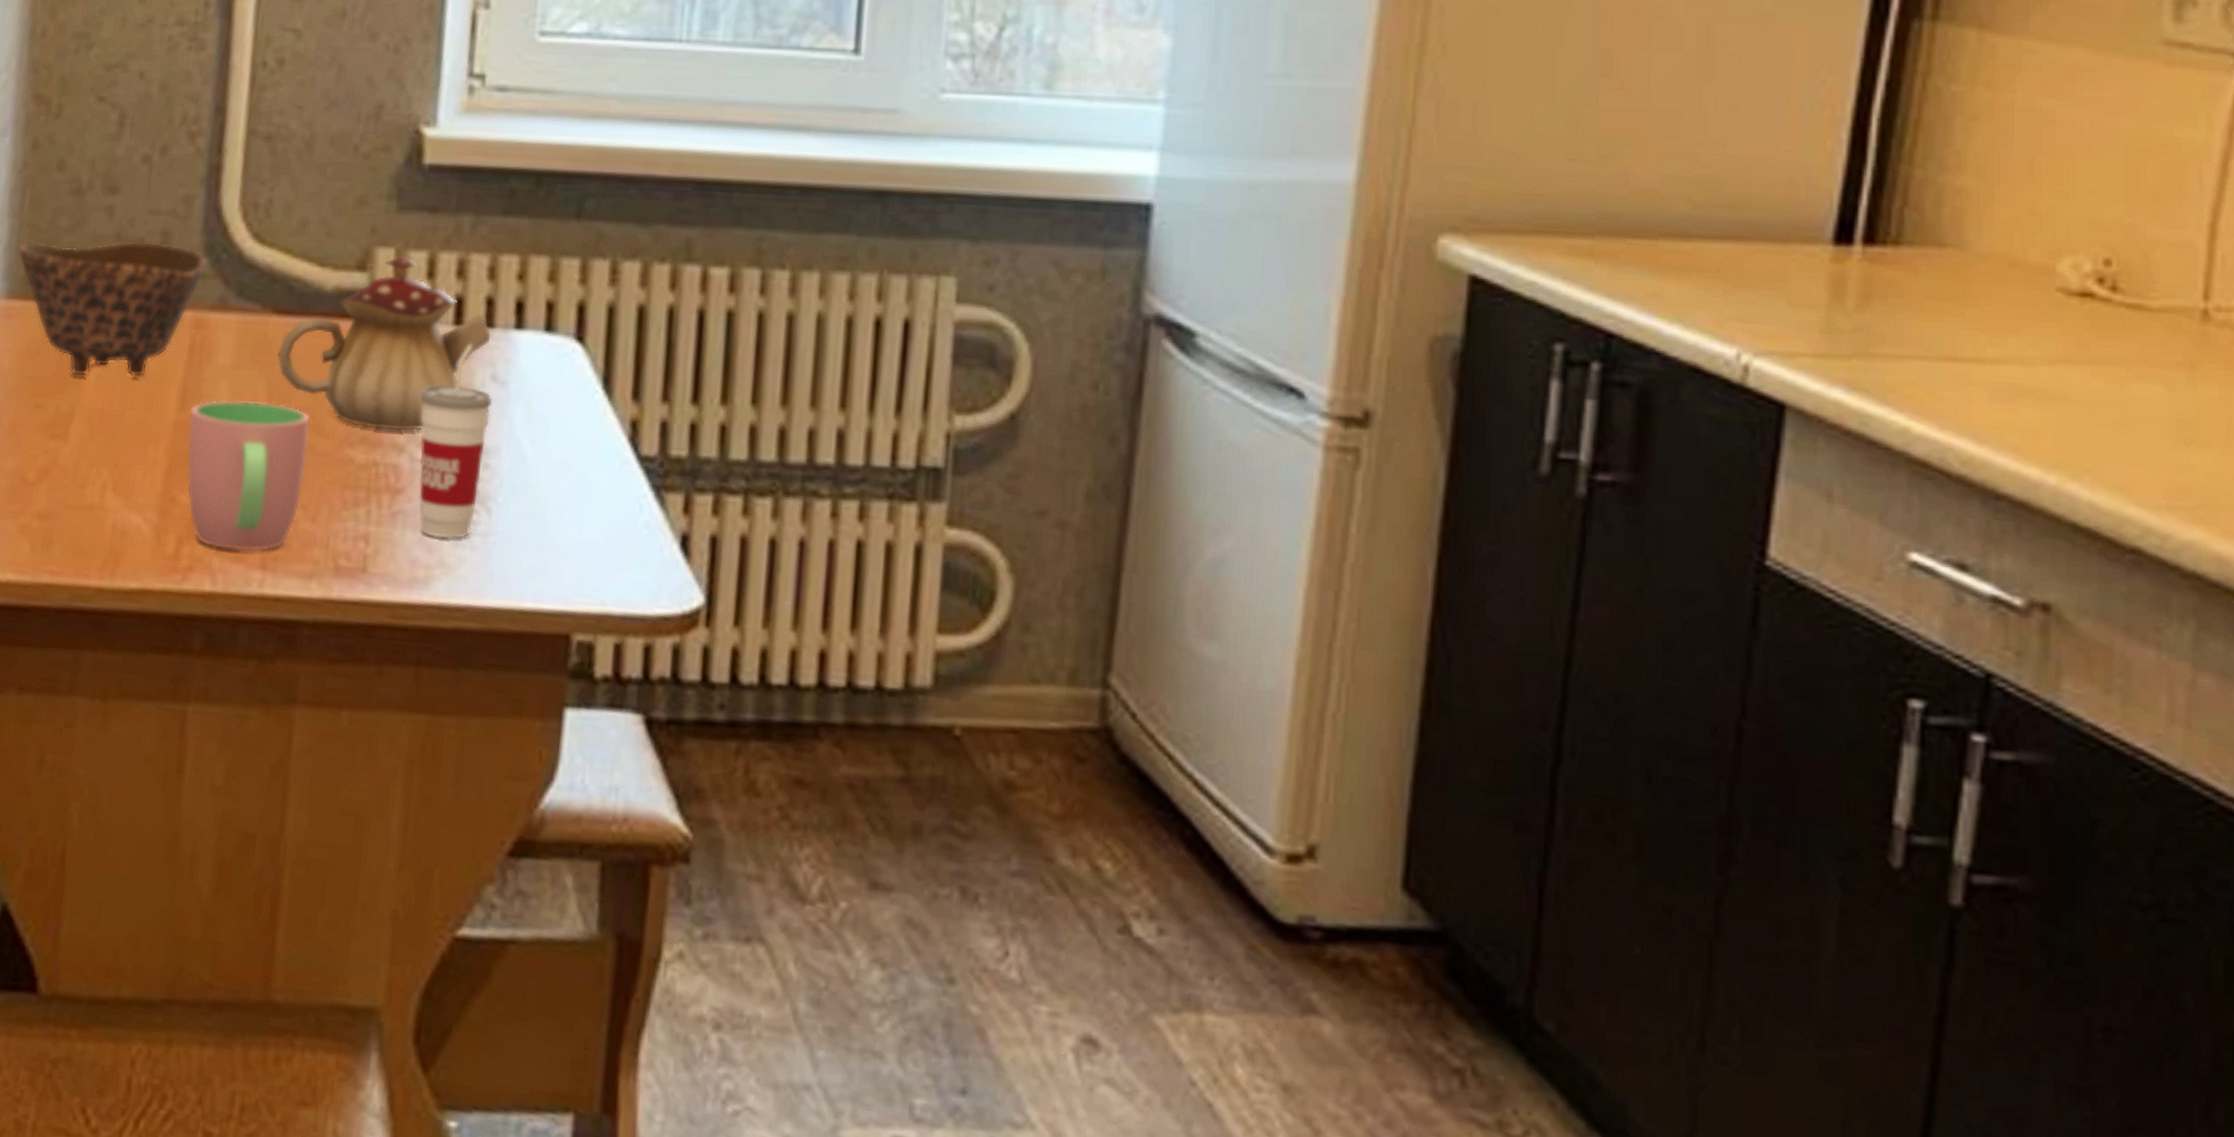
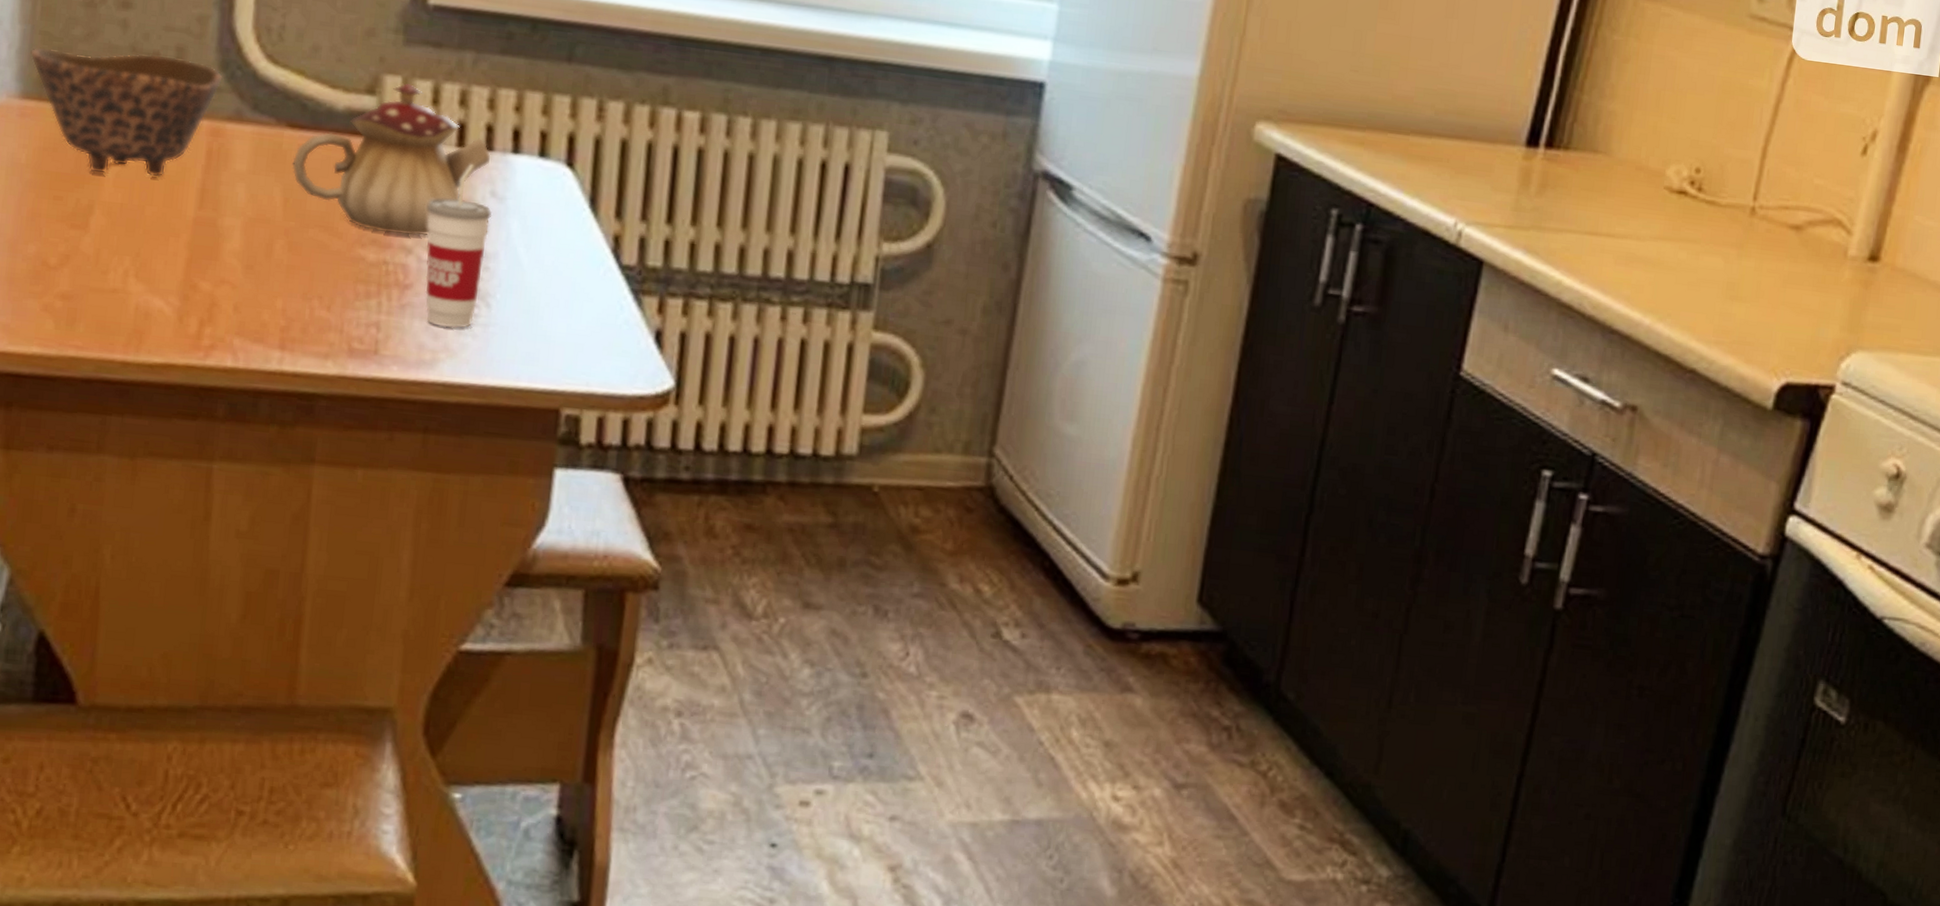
cup: present [186,399,311,552] -> none [206,201,325,334]

